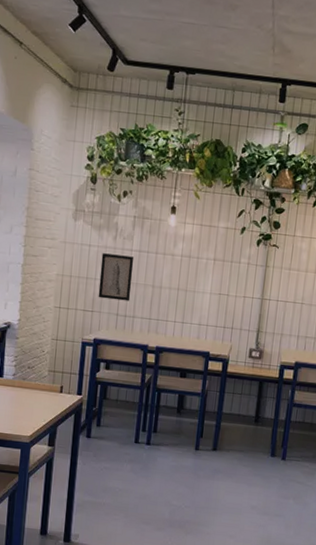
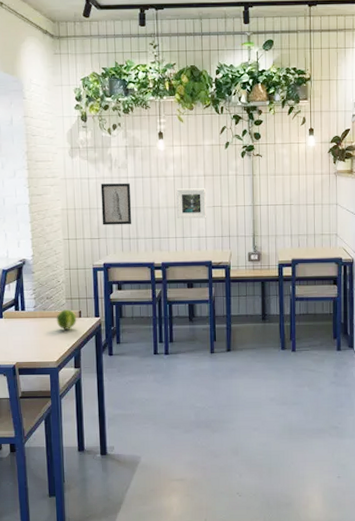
fruit: none [35,382,58,404] -> present [56,310,77,329]
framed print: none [179,270,215,306] -> present [176,188,207,219]

